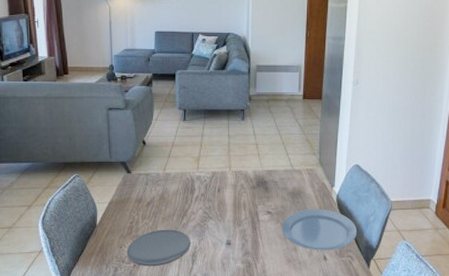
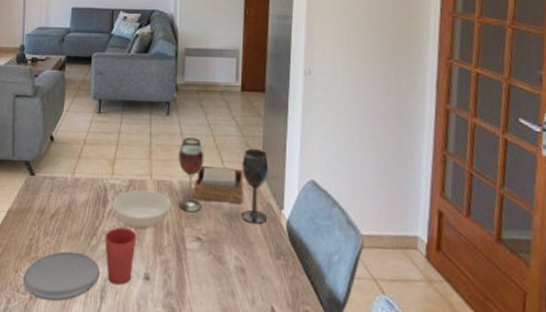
cup: none [194,208,220,250] -> present [105,227,137,285]
bowl: none [199,179,247,209] -> present [113,189,171,230]
wineglass: none [252,137,273,194] -> present [178,137,204,213]
napkin holder: none [264,157,304,185] -> present [193,165,244,204]
plate: present [281,208,358,251] -> none [214,237,317,301]
wine glass: none [302,143,325,198] -> present [241,148,270,224]

